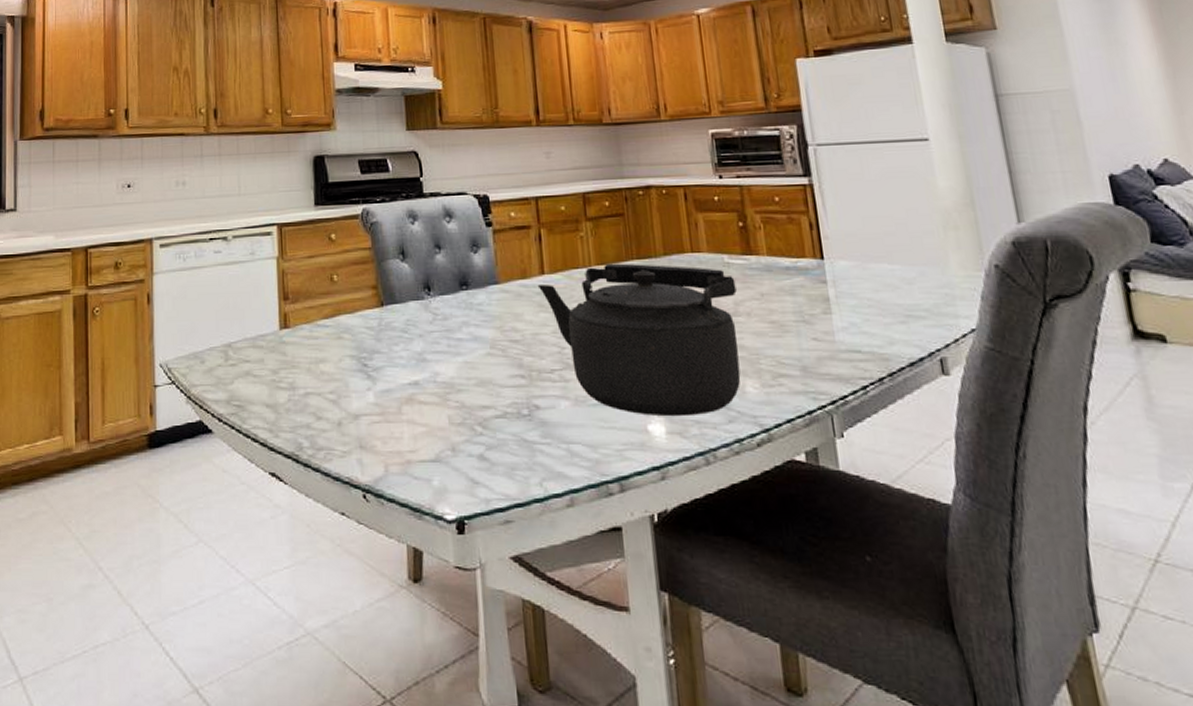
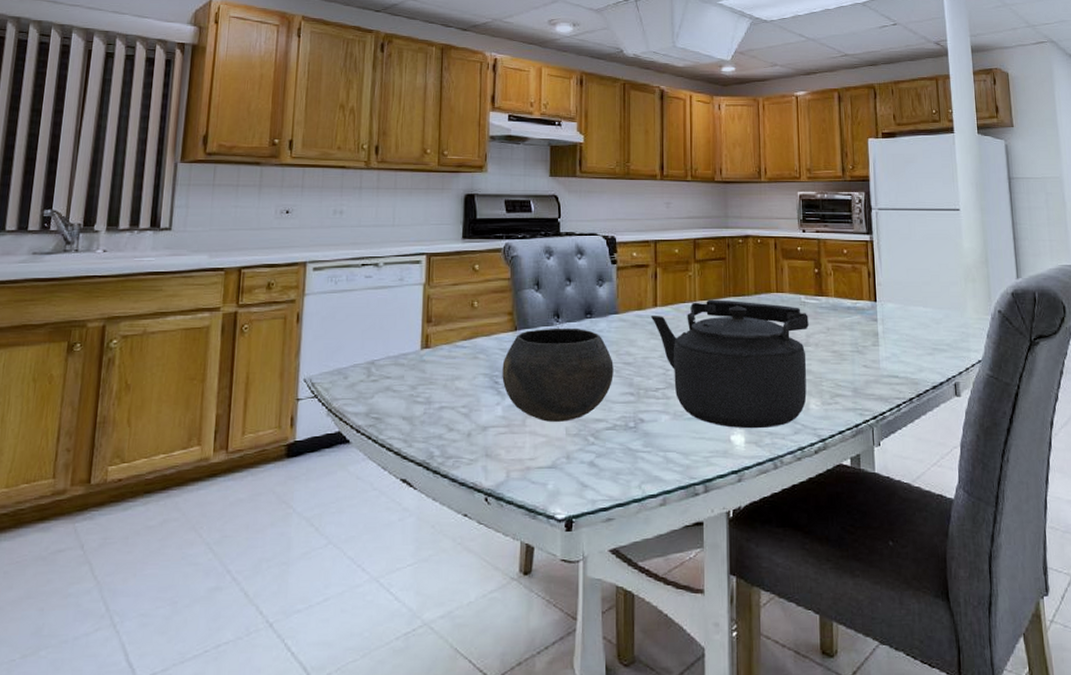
bowl: none [370,301,499,409] -> present [502,328,613,422]

